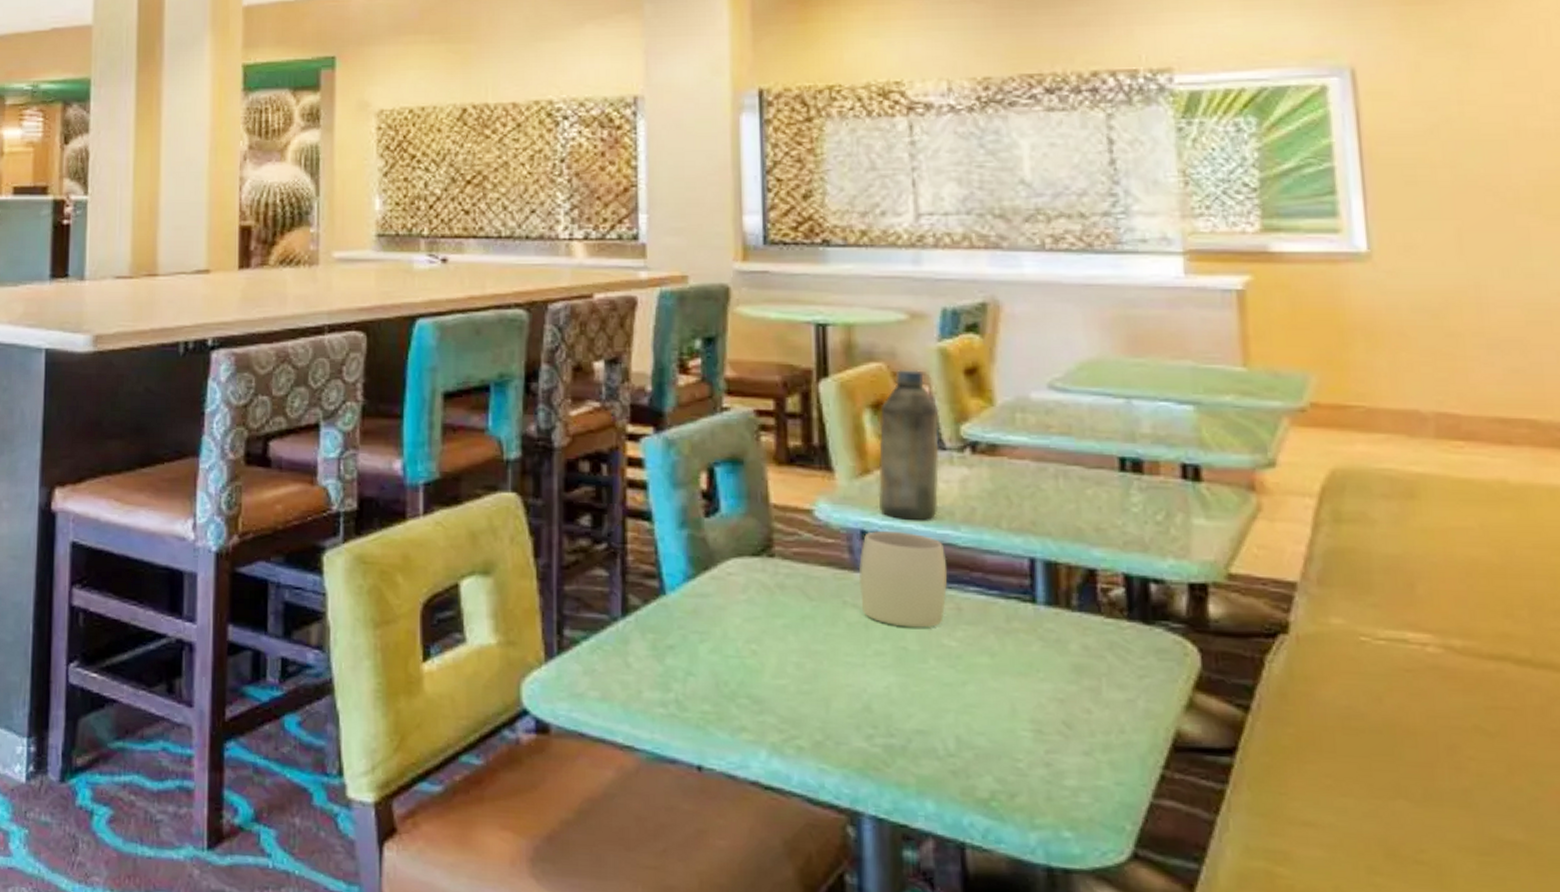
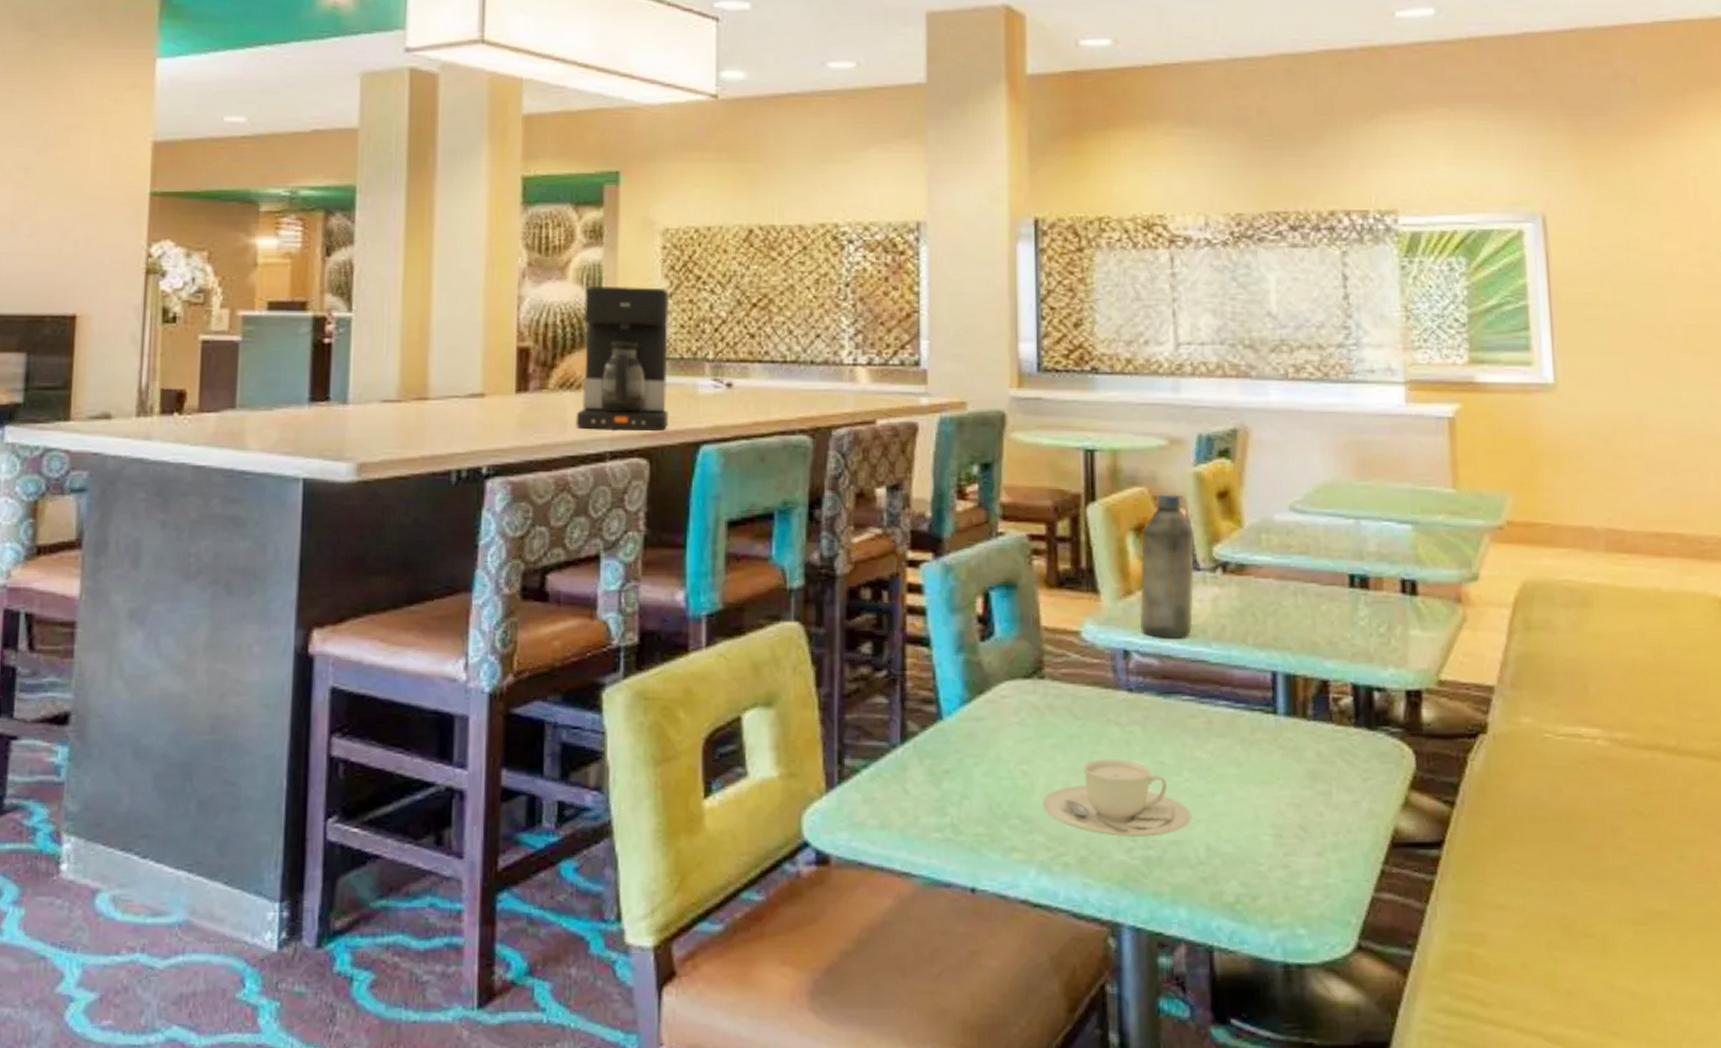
coffee maker: none [295,166,385,306] -> present [576,285,670,432]
teacup: none [773,641,940,724] -> present [1043,759,1192,837]
mug: present [858,531,948,628] -> none [1121,651,1201,742]

